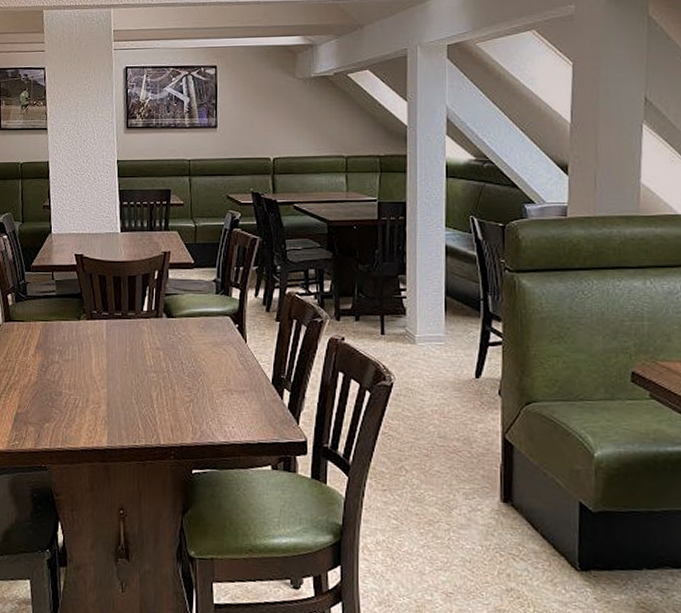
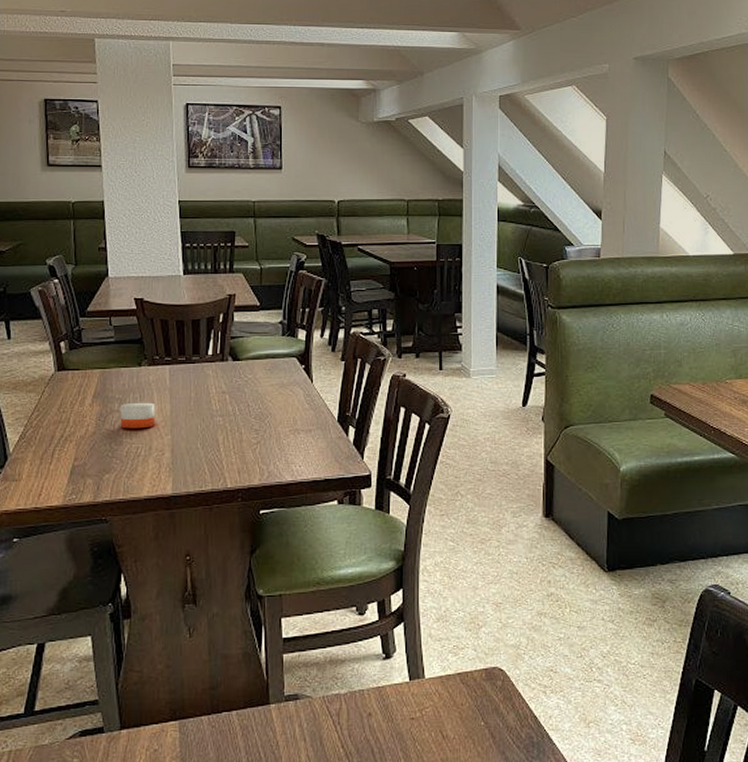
candle: none [60,349,93,381] -> present [120,397,155,429]

